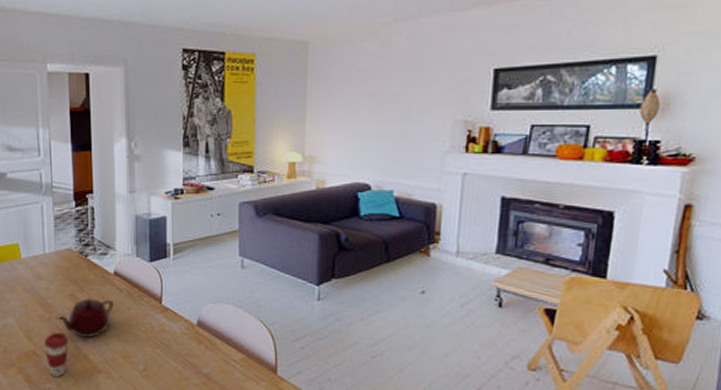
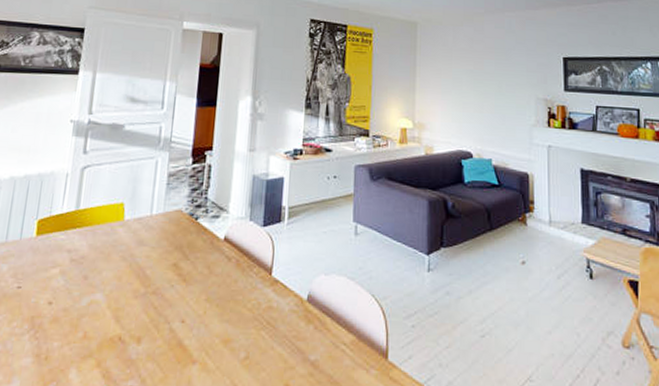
coffee cup: present [43,332,68,378] -> none [133,310,163,371]
teapot: present [57,297,114,339] -> none [154,267,220,319]

